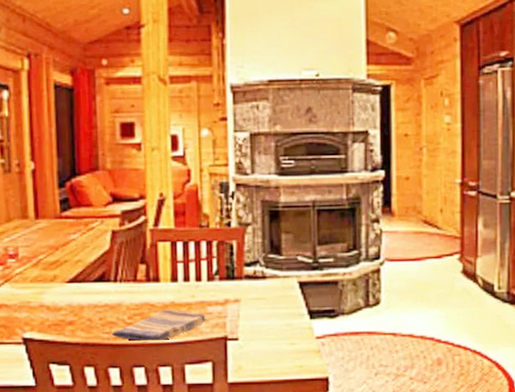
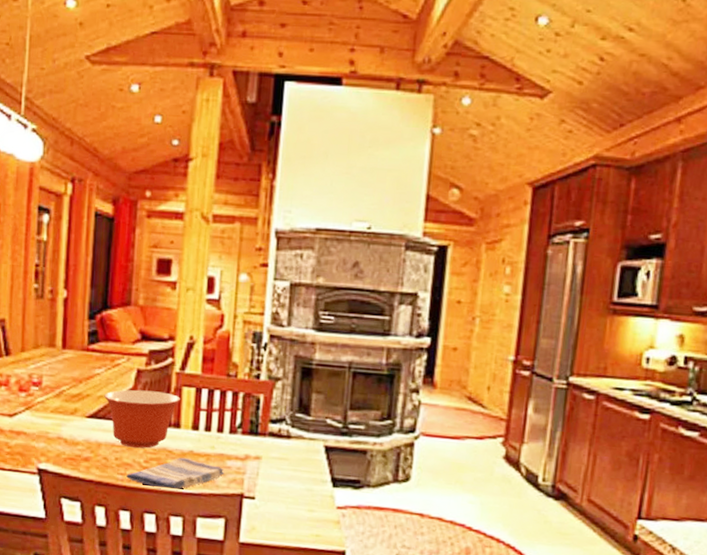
mixing bowl: none [82,249,157,307] -> present [104,389,180,448]

